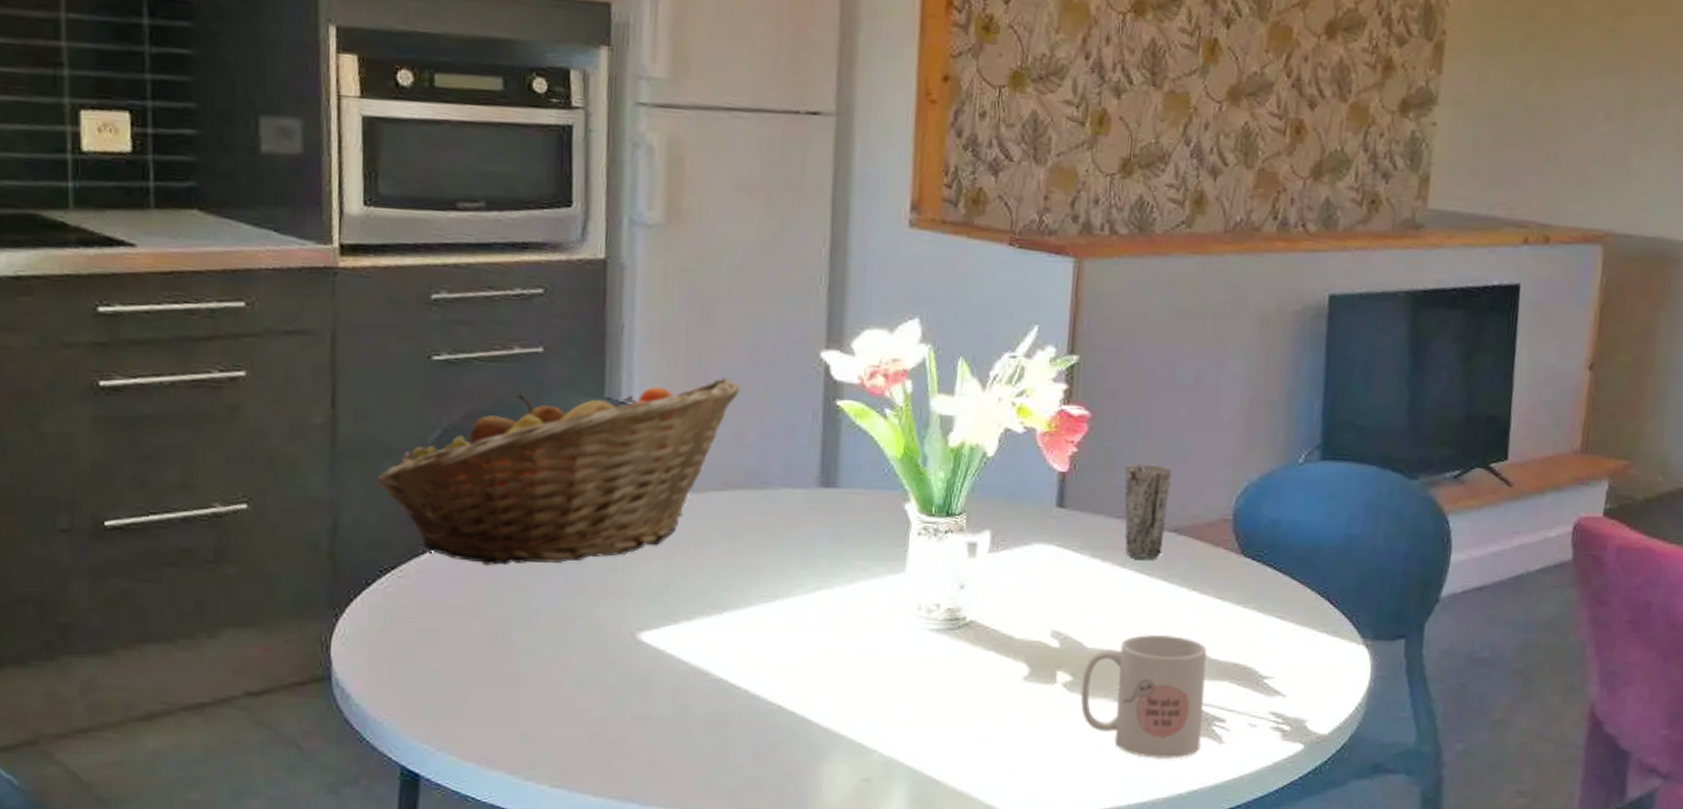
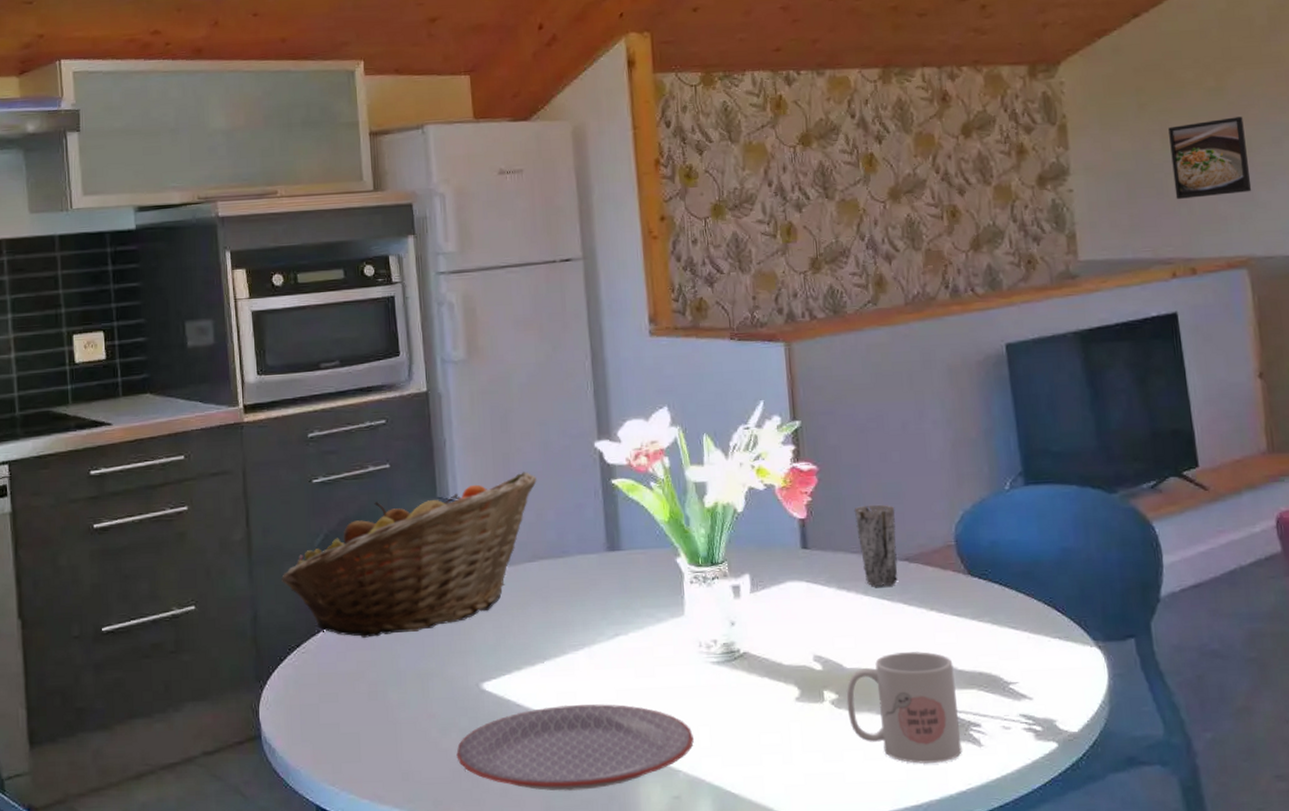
plate: none [596,665,897,766] -> present [456,704,694,791]
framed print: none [1545,66,1634,158] -> present [1168,116,1252,199]

